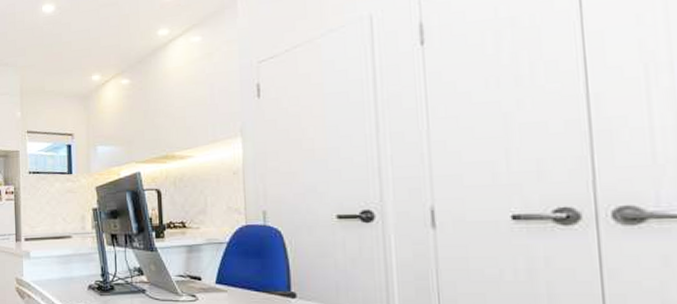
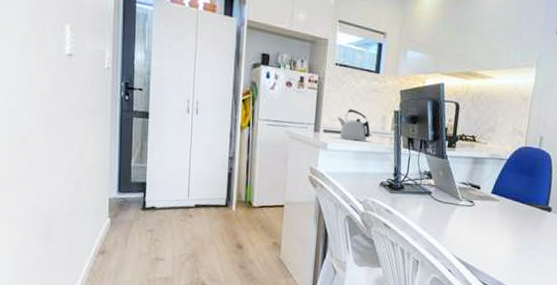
kettle: none [37,213,71,245] -> present [337,109,370,141]

